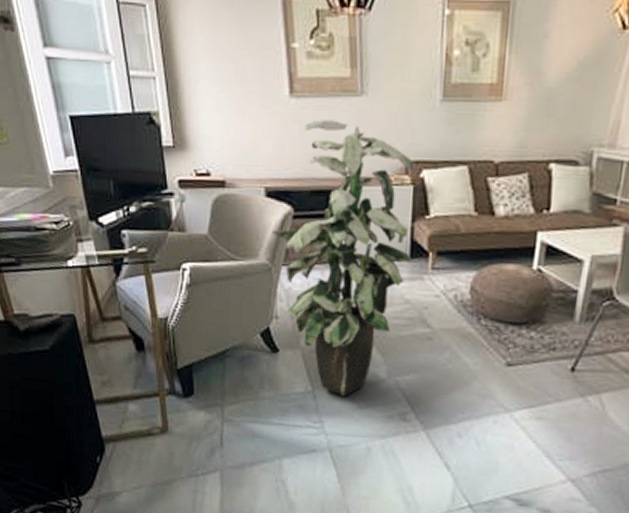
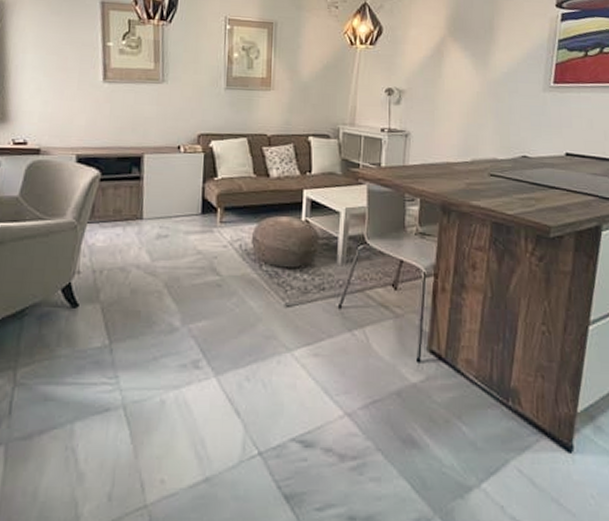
indoor plant: present [271,120,415,396] -> none [79,100,205,348]

